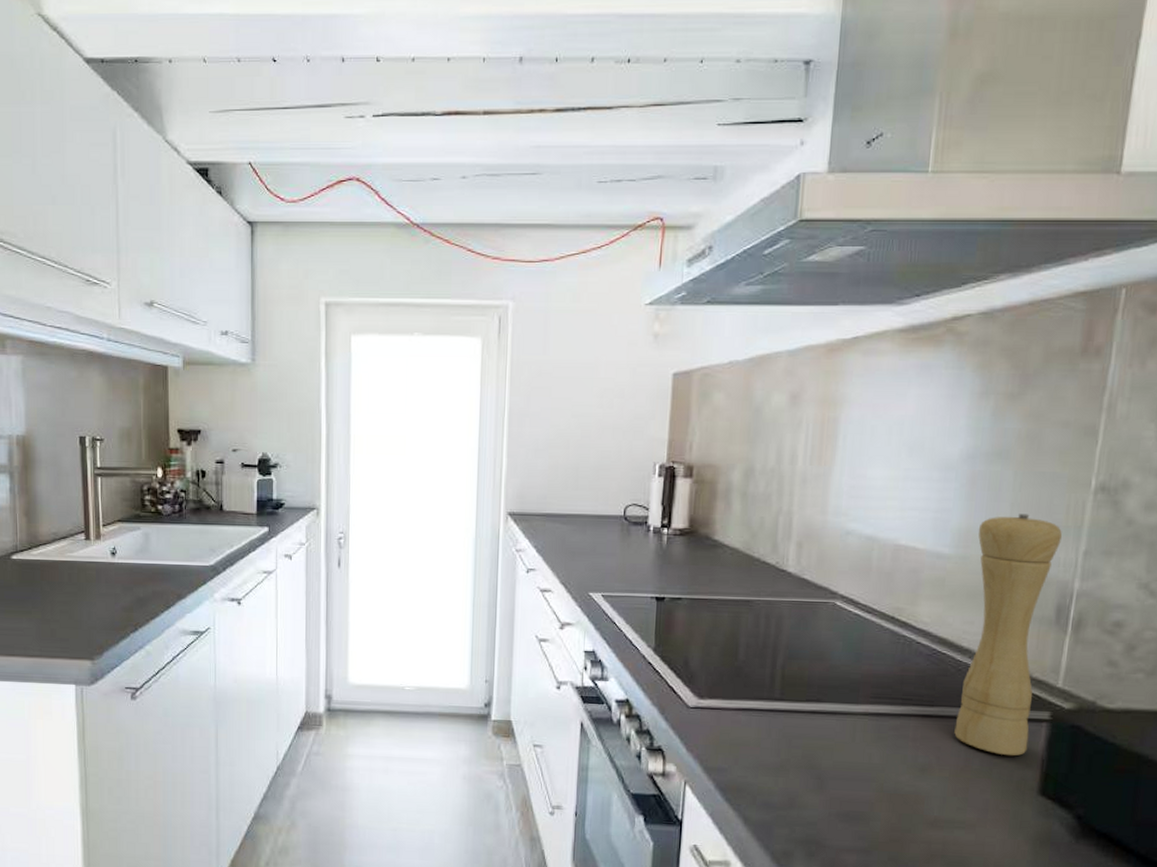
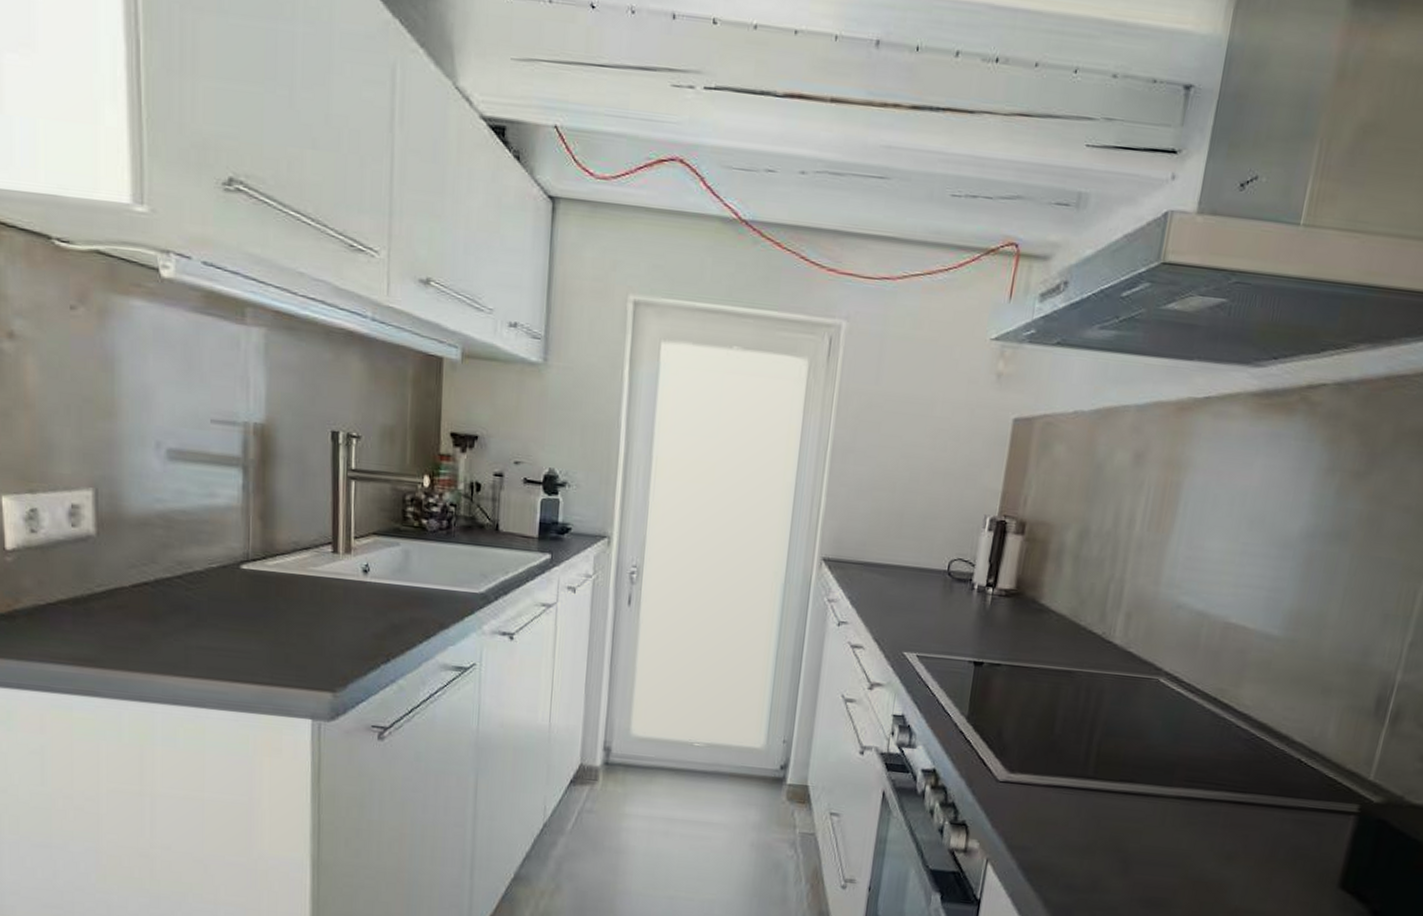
pepper mill: present [954,513,1062,757] -> none [1263,599,1391,848]

